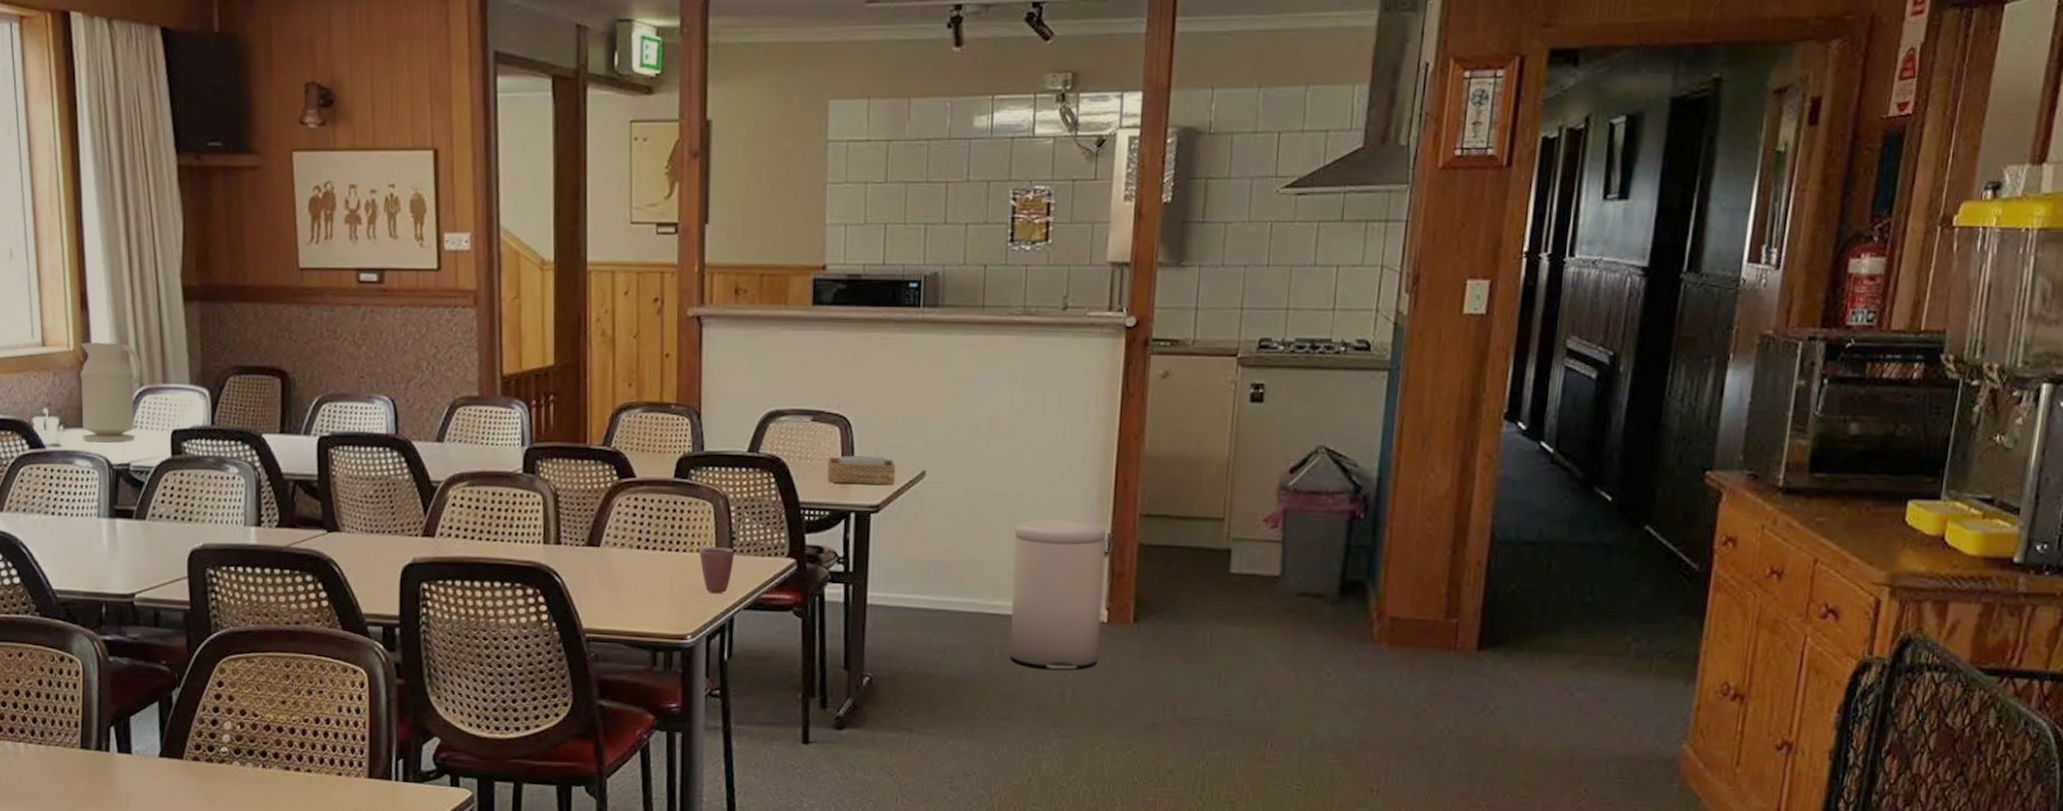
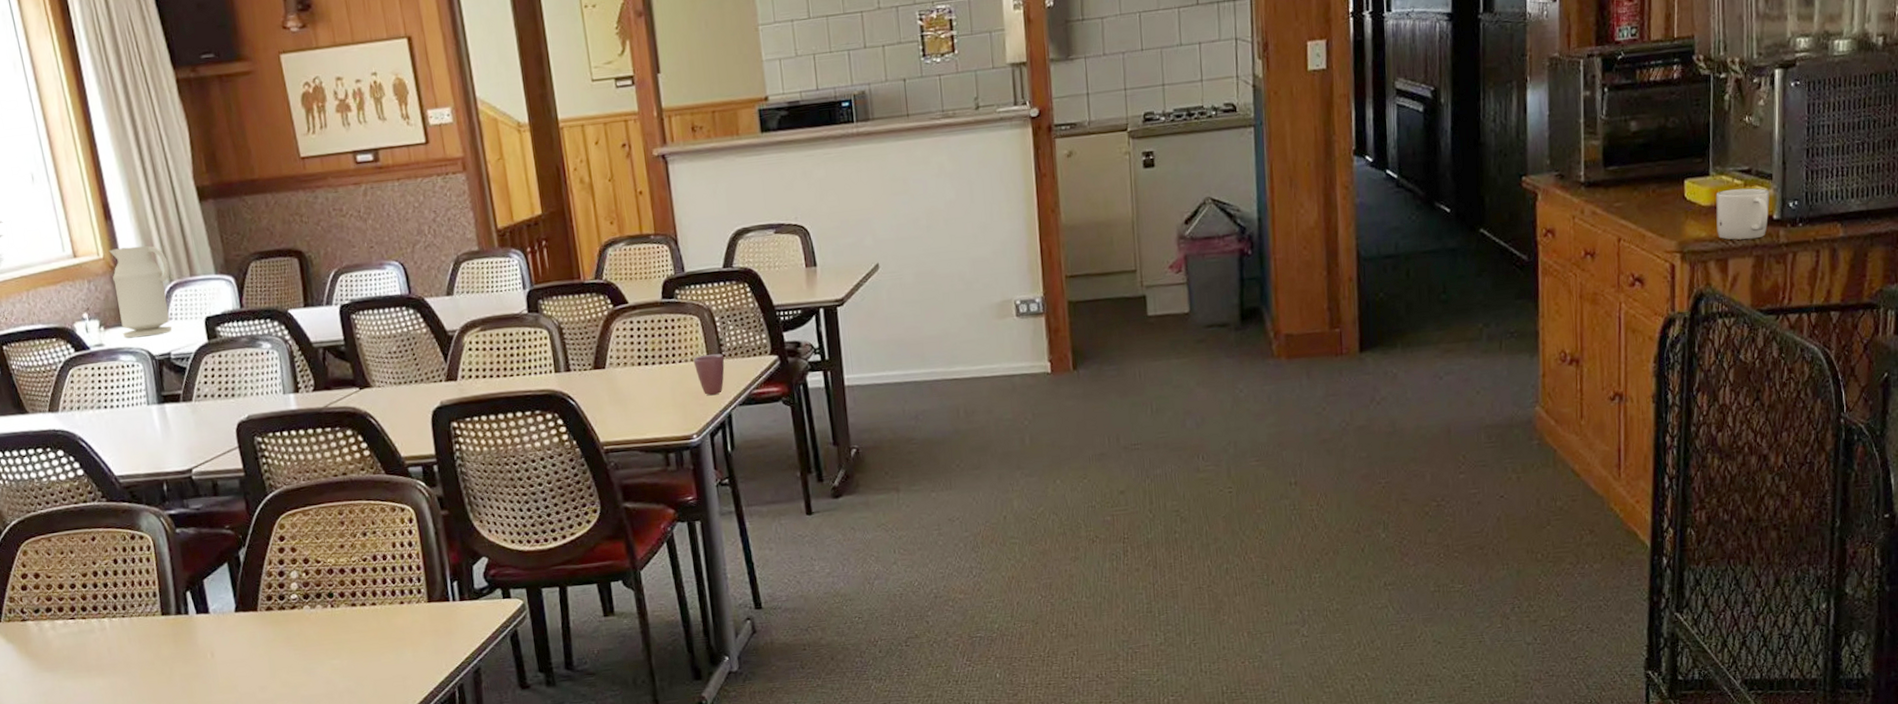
napkin holder: present [827,455,896,486] -> none [793,256,854,285]
pedal bin: present [1009,519,1107,671] -> none [962,288,1048,421]
mug: none [1939,520,2014,583] -> present [1716,188,1770,240]

